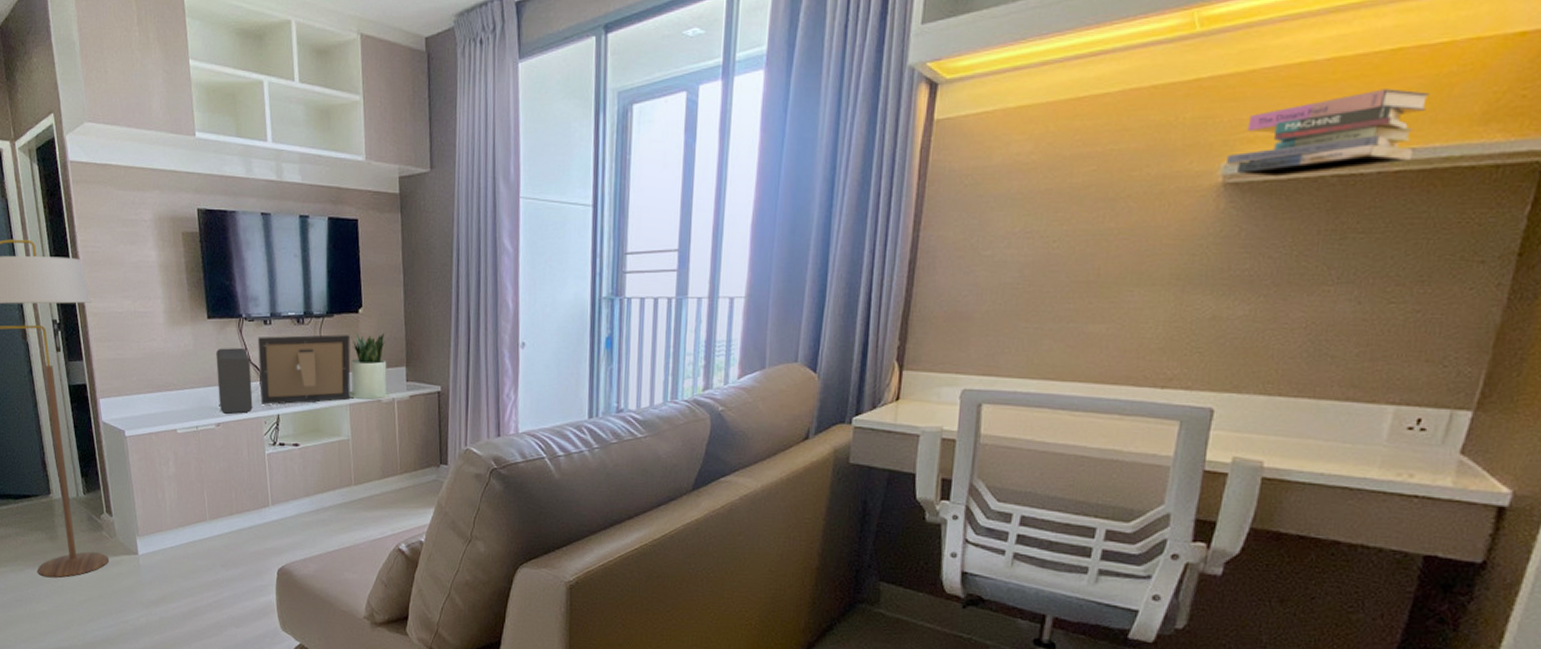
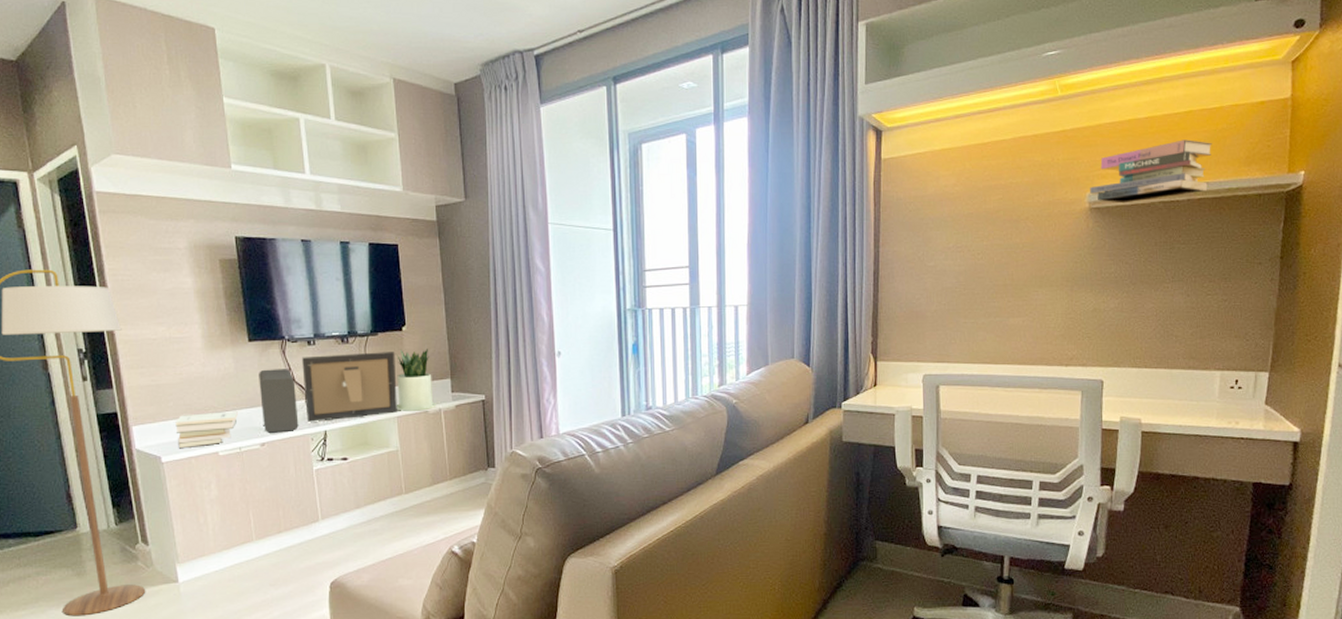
books: none [138,389,196,424] -> present [175,411,238,449]

